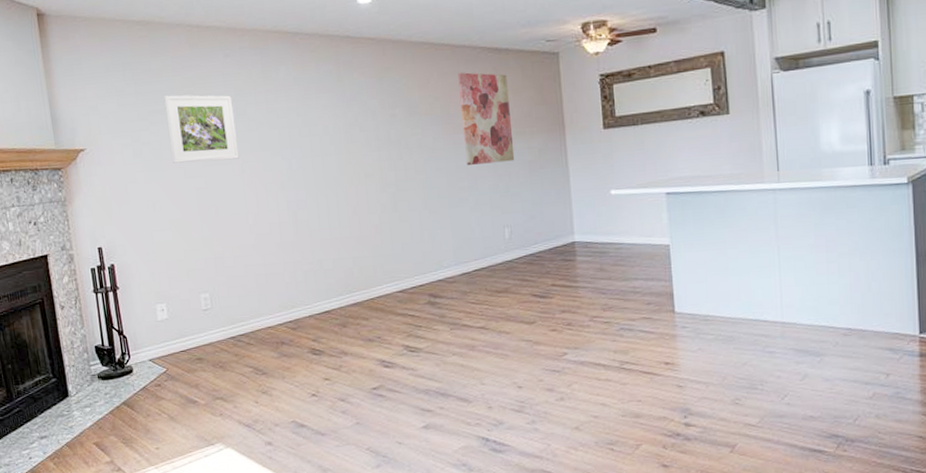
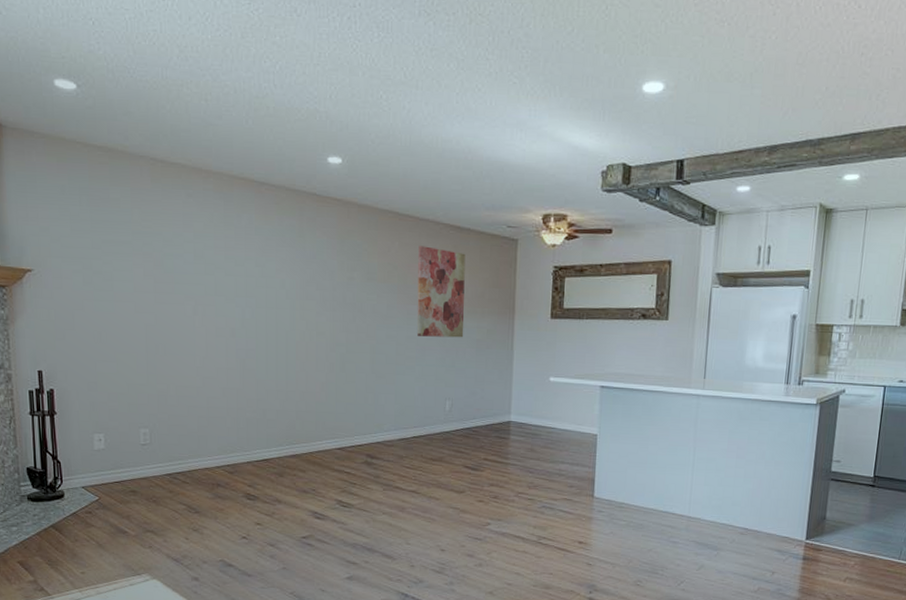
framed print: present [164,95,239,163] -> none [120,227,192,300]

